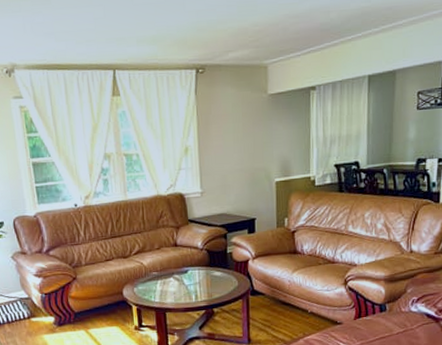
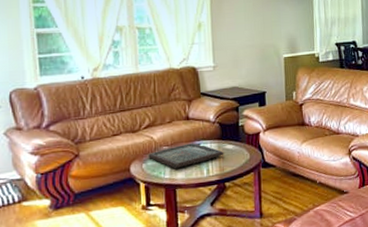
board game: none [139,269,212,293] -> present [148,143,224,168]

